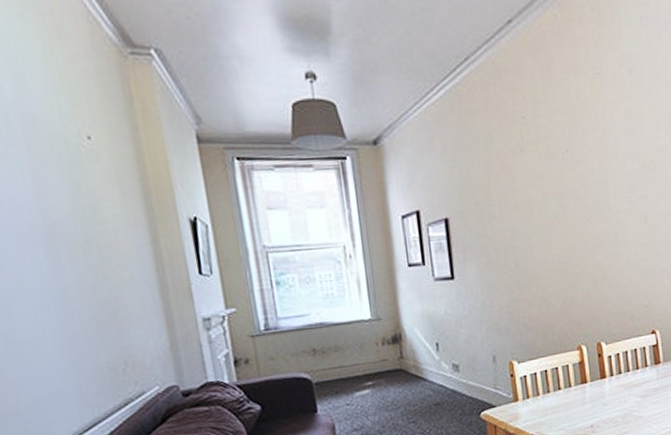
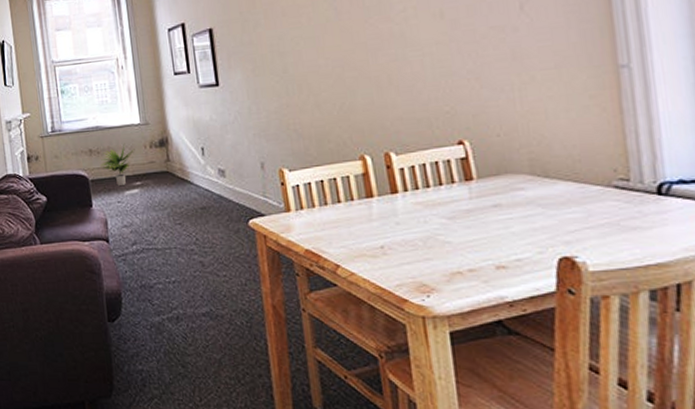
plant: none [325,340,366,387] -> present [99,143,135,186]

